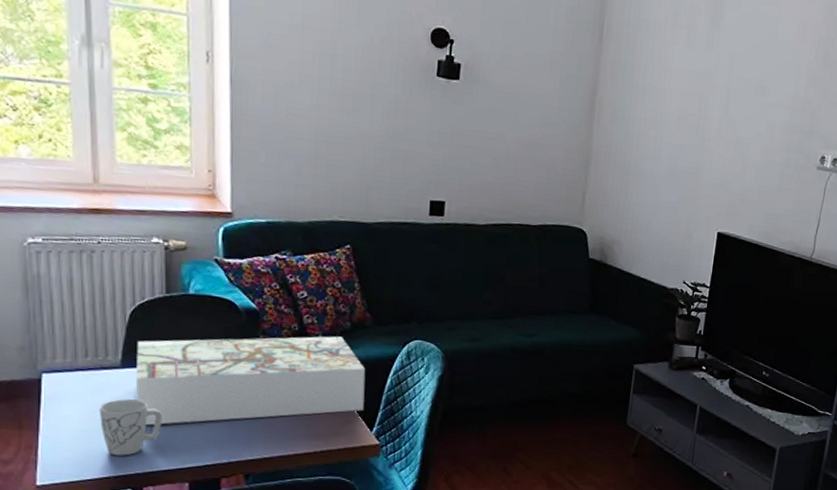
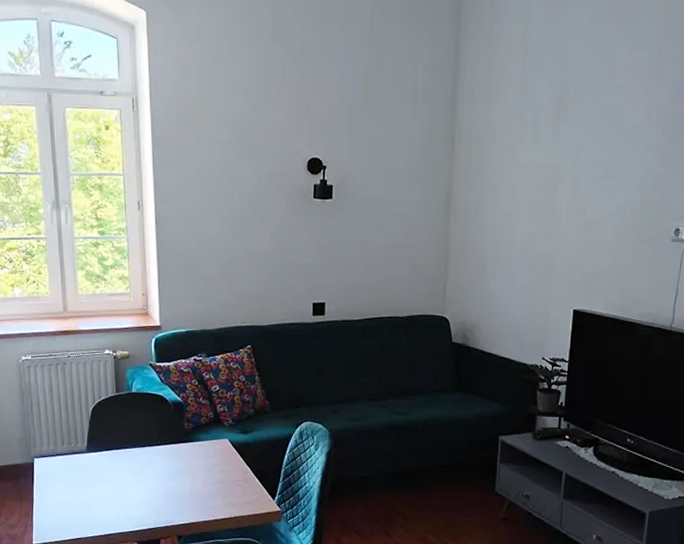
mug: present [100,399,162,456] -> none [73,477,117,521]
board game: present [136,336,366,426] -> none [97,421,267,498]

